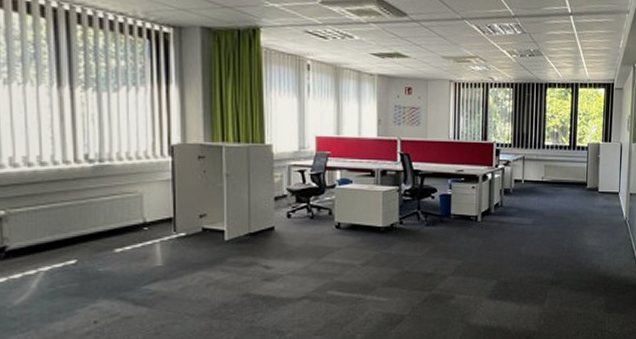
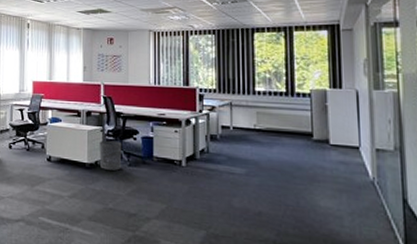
waste bin: none [395,201,420,232] -> present [99,140,122,171]

